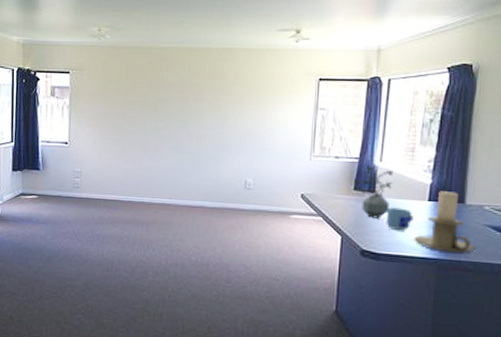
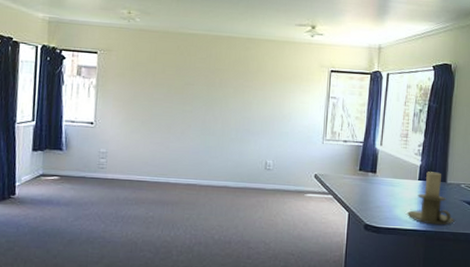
potted plant: present [354,165,394,219] -> none [359,148,391,196]
mug: present [385,207,414,231] -> none [385,186,407,207]

